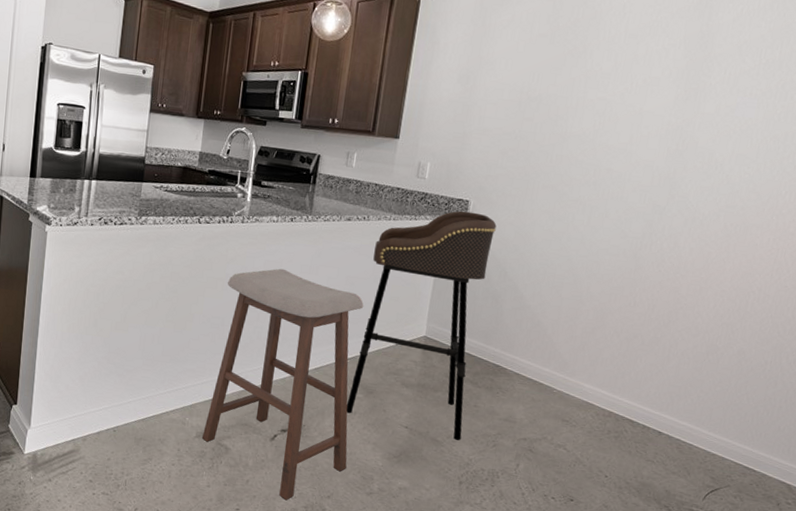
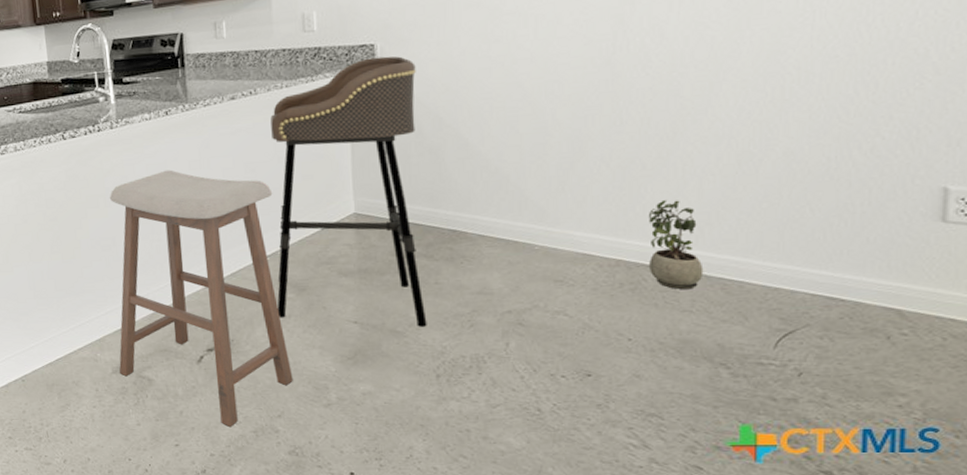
potted plant: none [631,371,670,445] -> present [648,199,704,290]

